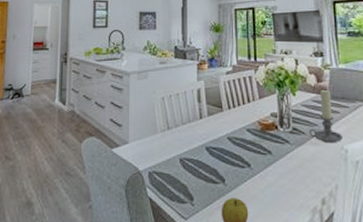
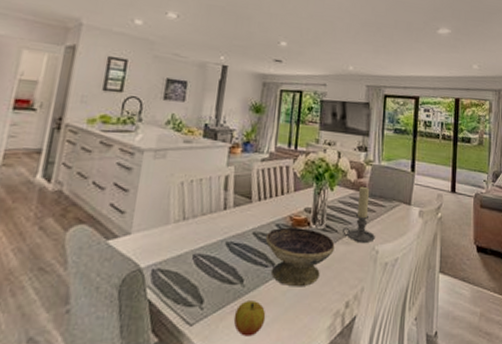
decorative bowl: none [240,131,304,186] -> present [266,227,335,287]

